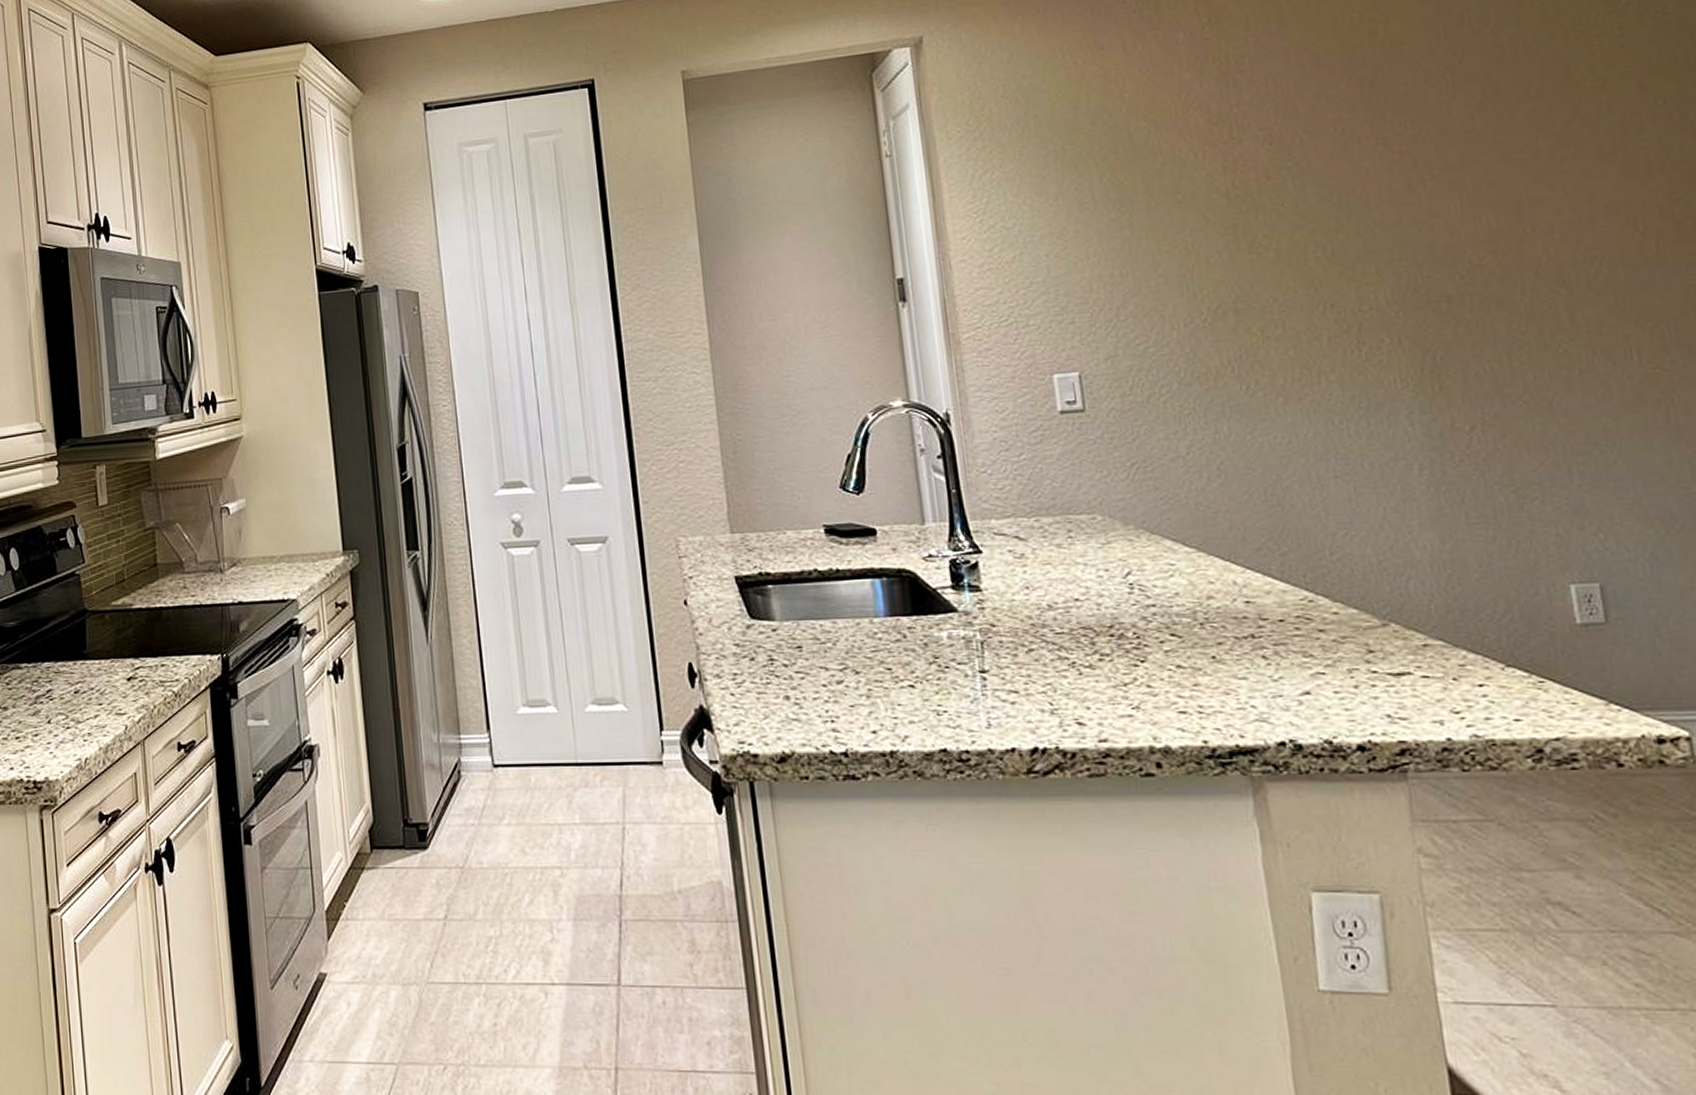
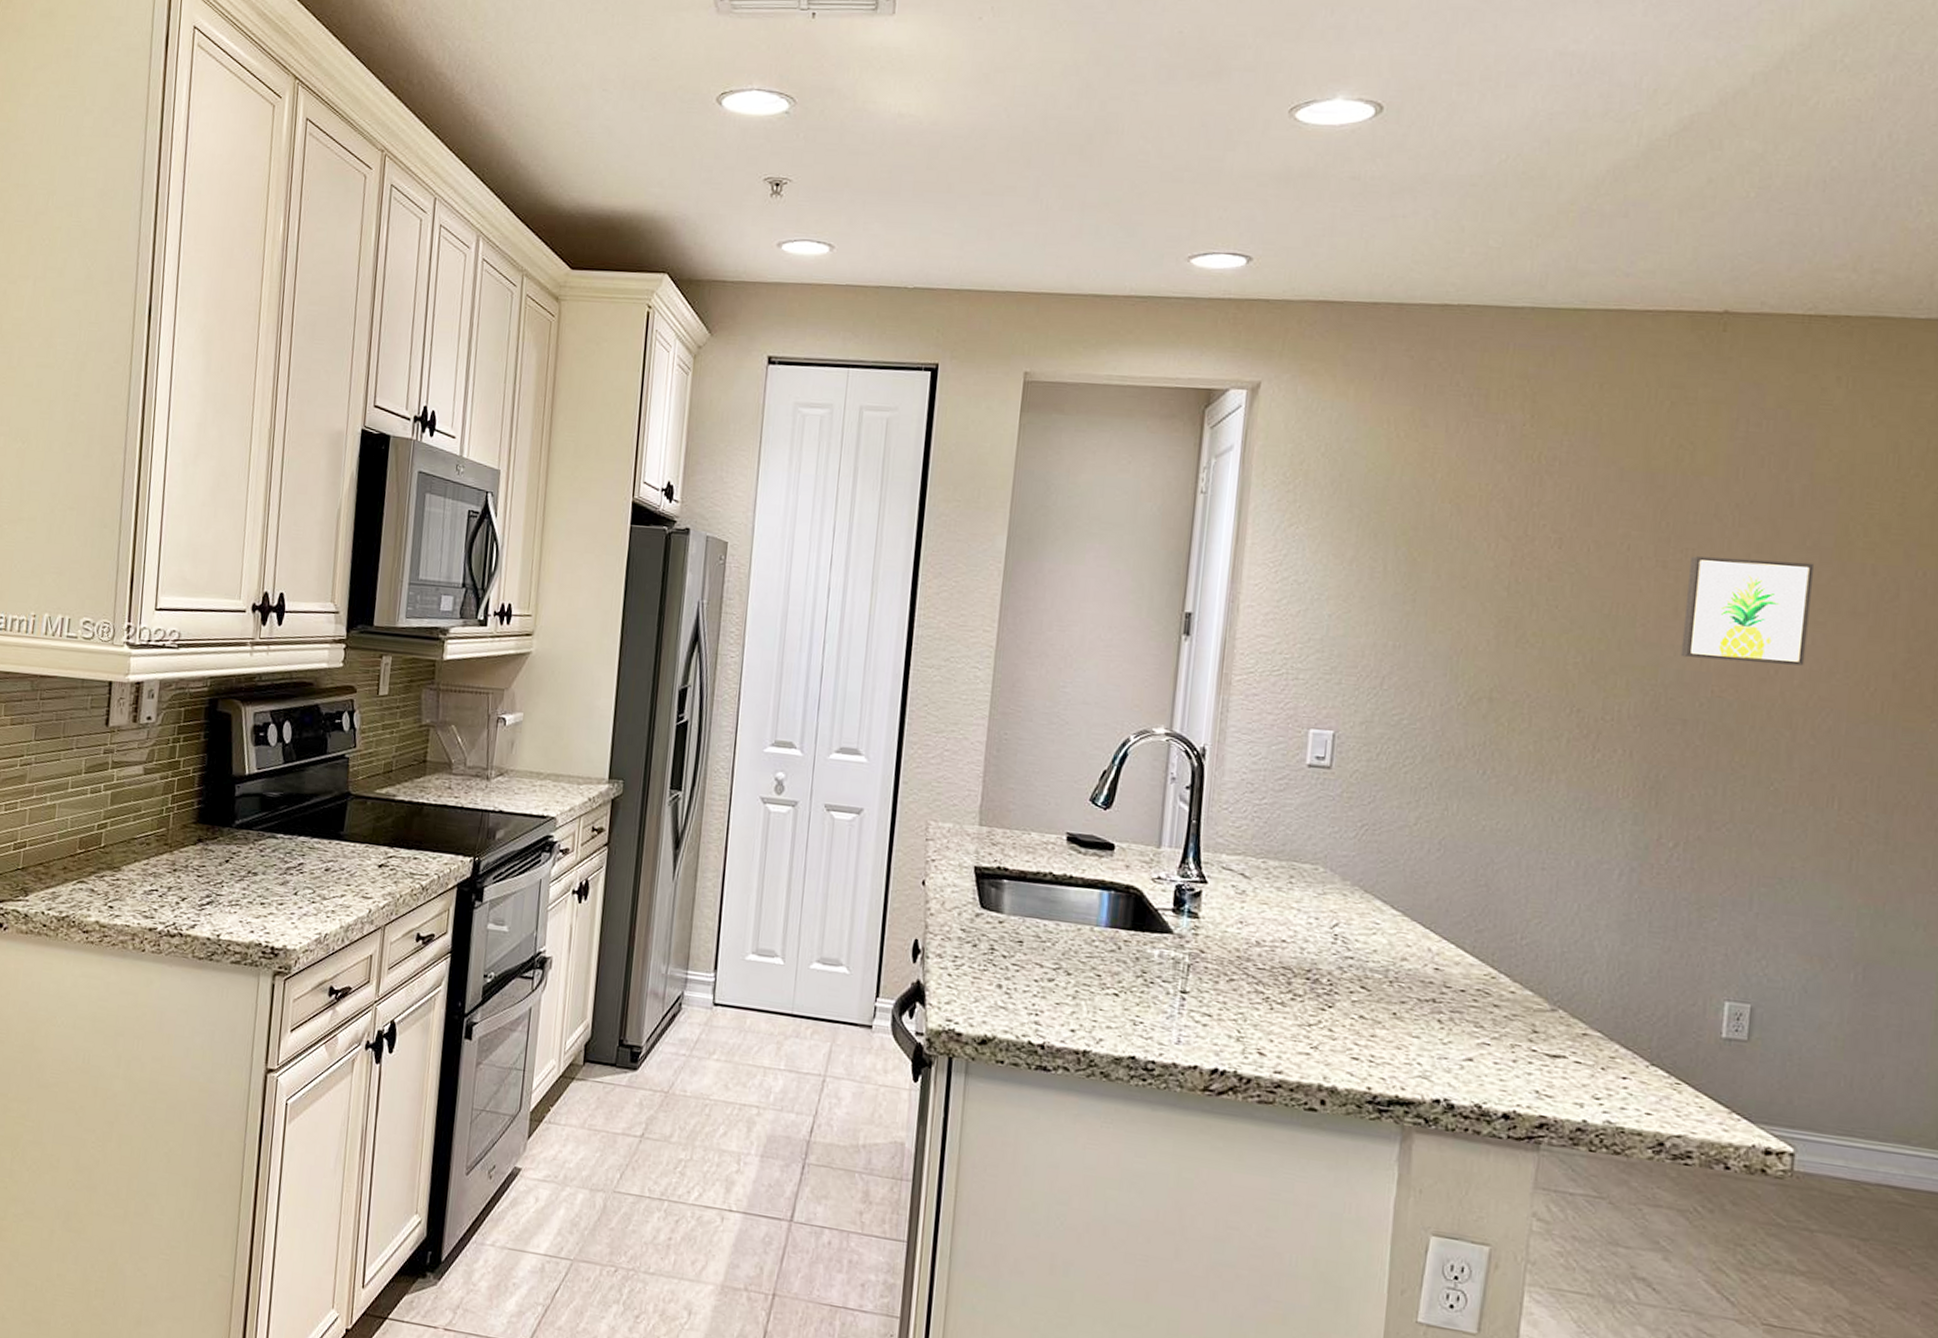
wall art: none [1412,112,1561,232] -> present [1680,556,1815,666]

